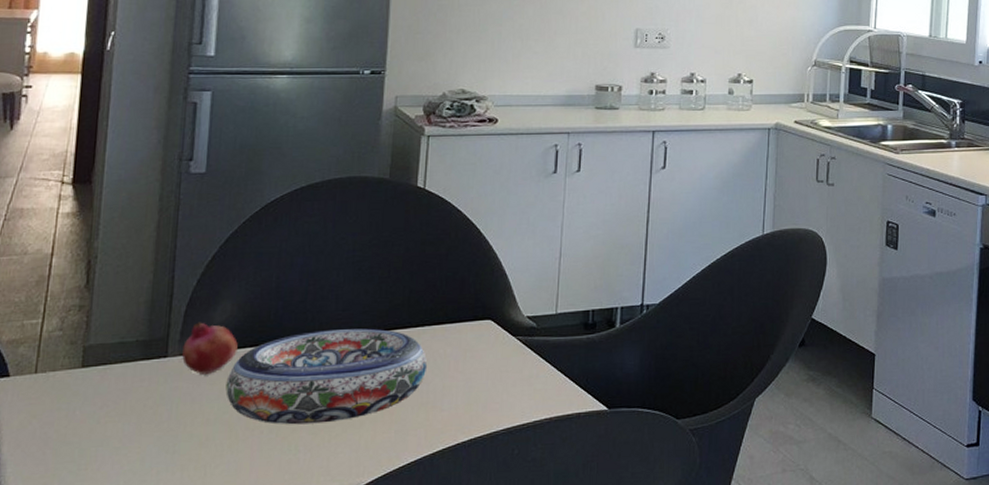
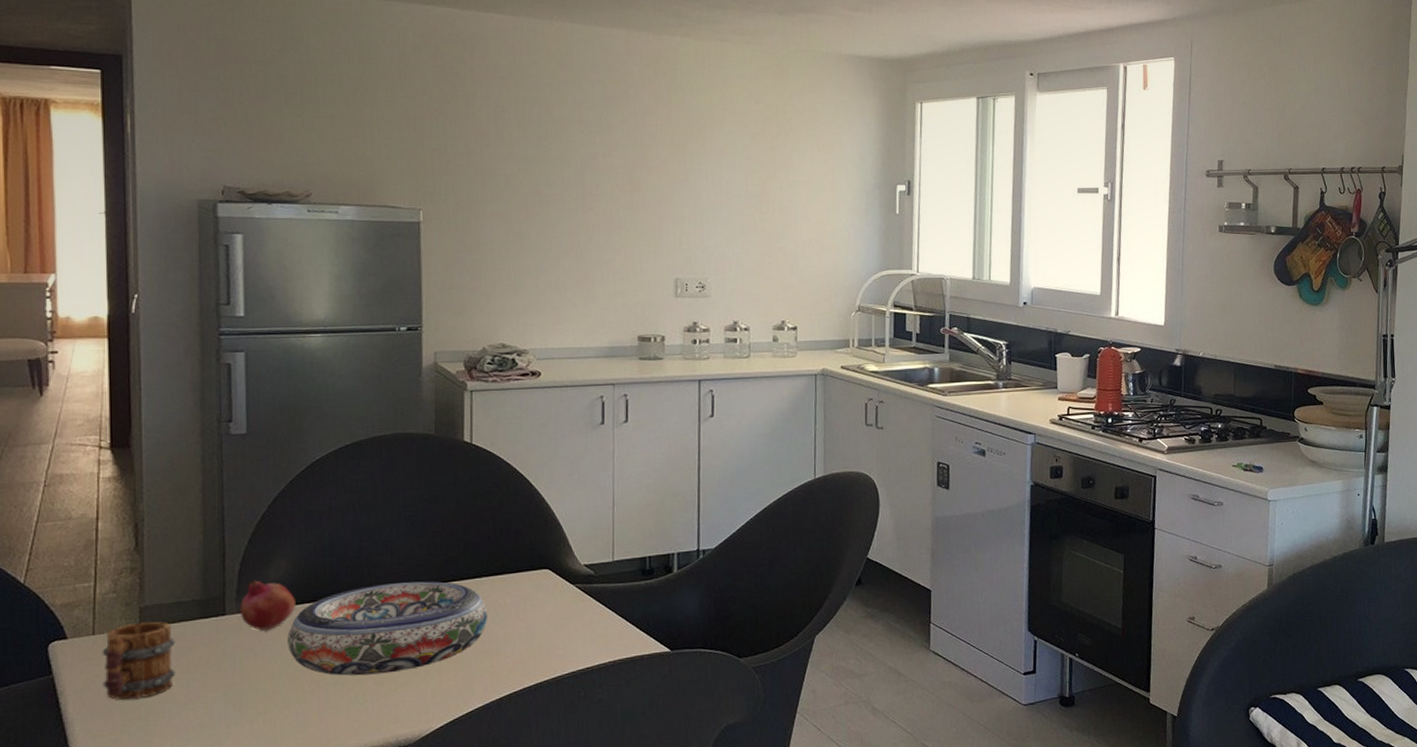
mug: none [39,361,116,442] -> present [101,621,177,700]

